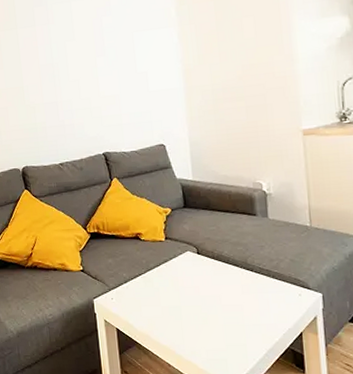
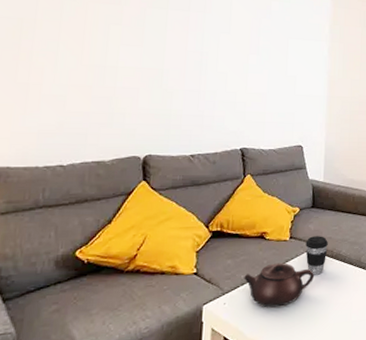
teapot: none [126,263,197,305] -> present [244,262,315,308]
coffee cup: none [182,236,208,276] -> present [305,236,328,275]

